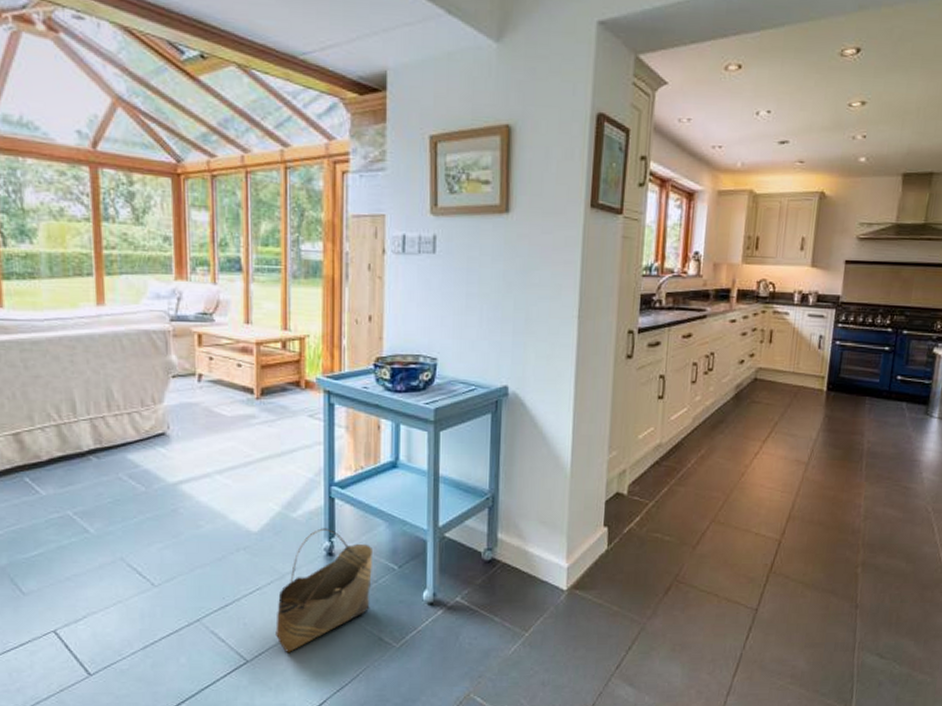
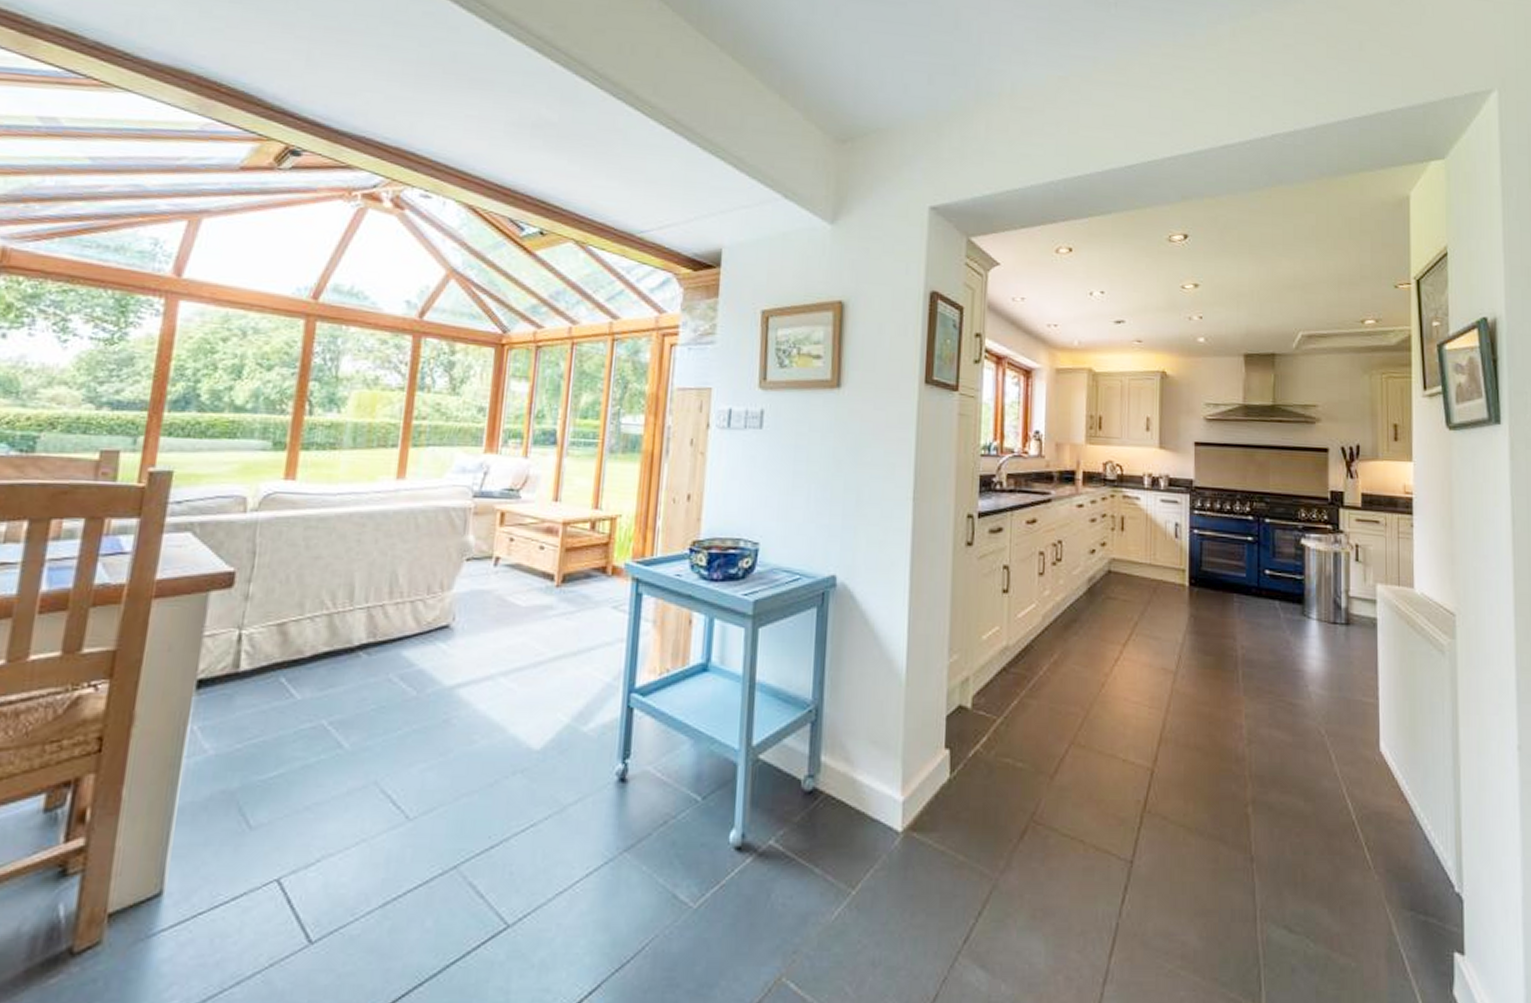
basket: present [276,528,374,653] -> none [547,746,674,915]

